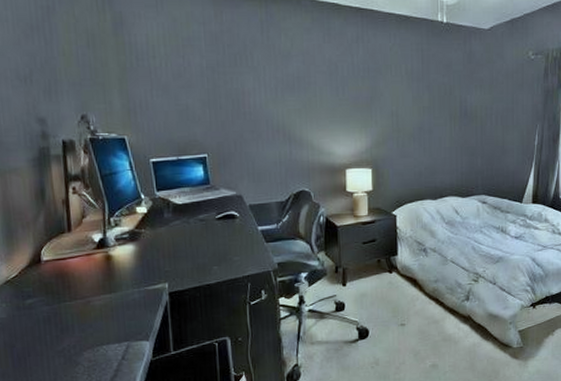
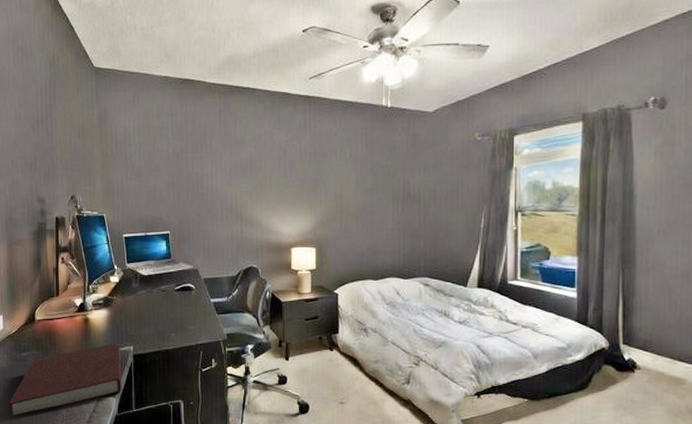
notebook: none [10,281,156,373] -> present [8,343,122,416]

